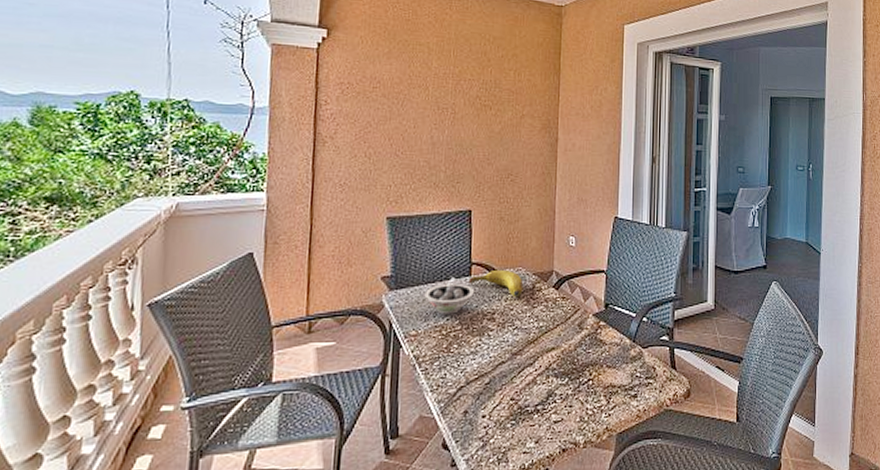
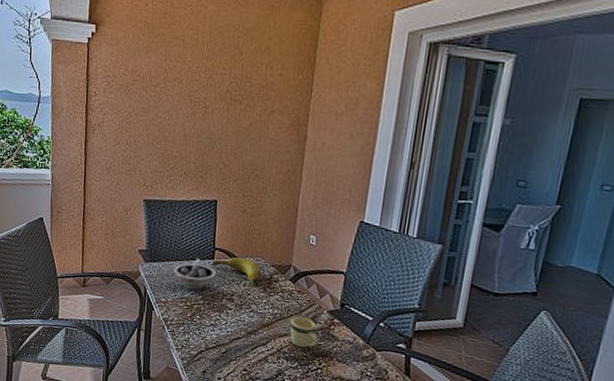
mug: none [557,325,587,360] -> present [290,316,319,348]

